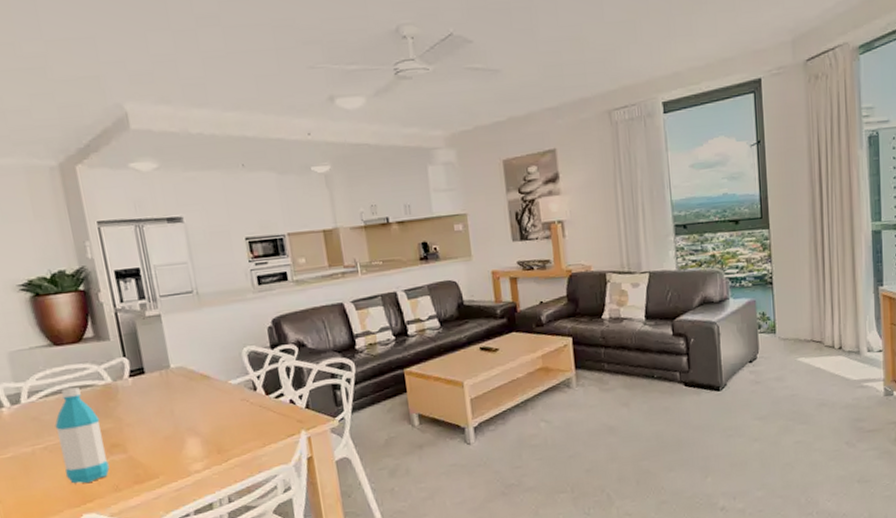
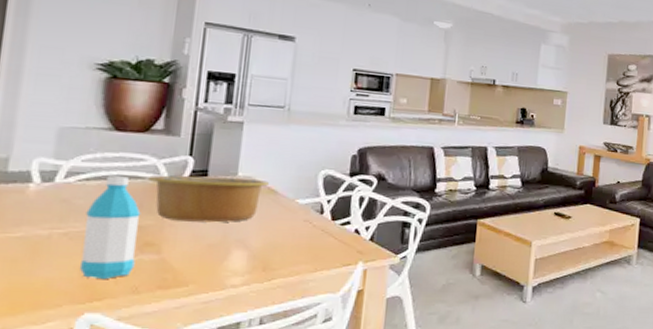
bowl: none [96,367,200,421] -> present [149,175,269,223]

